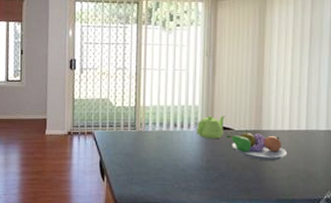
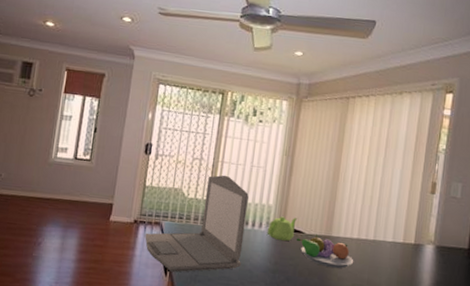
laptop: none [80,81,175,177] -> present [145,175,249,272]

